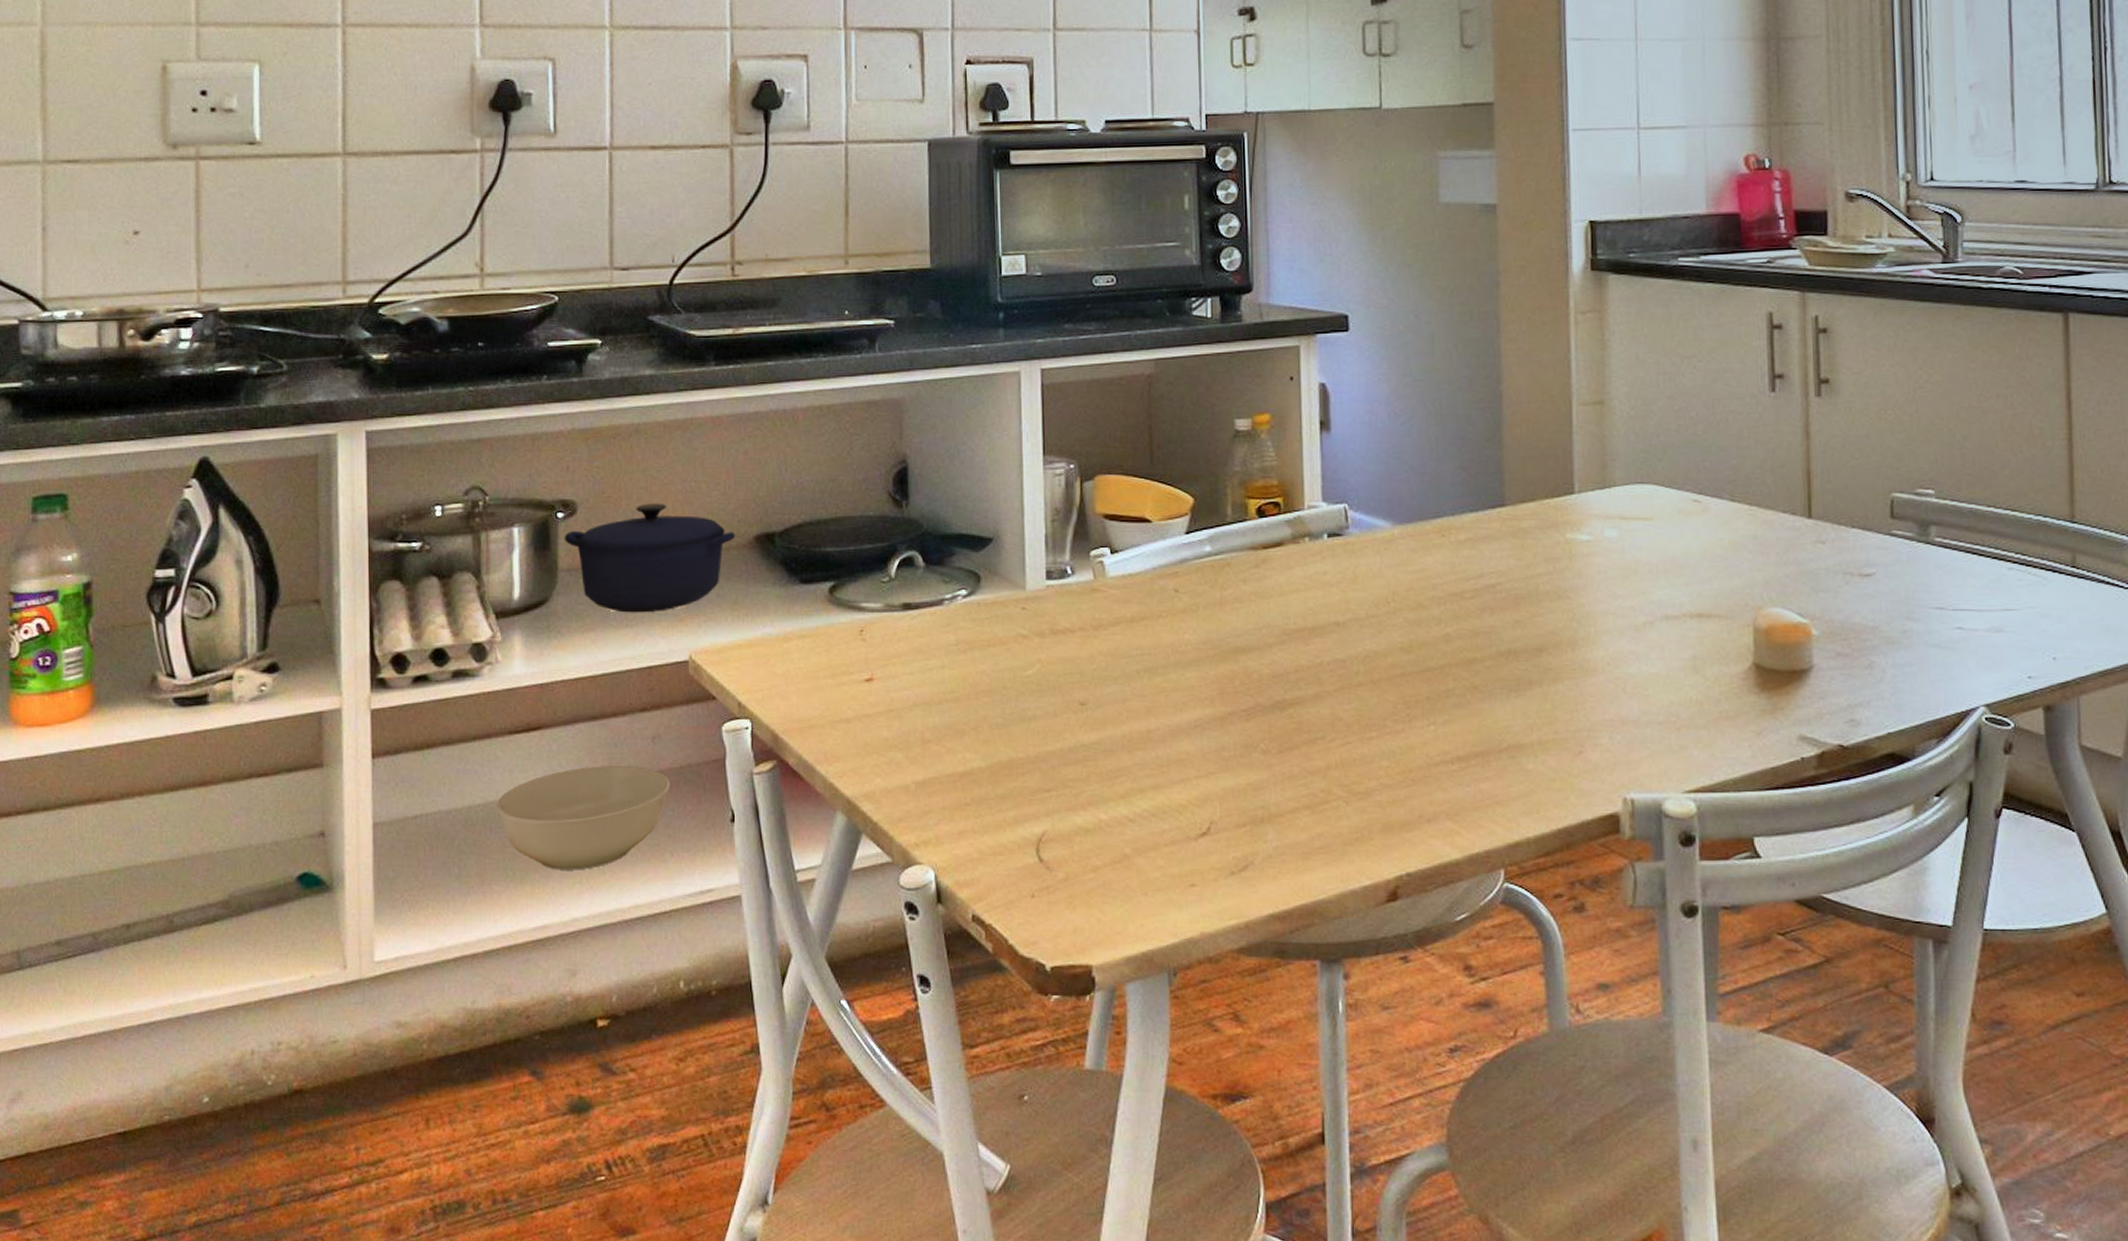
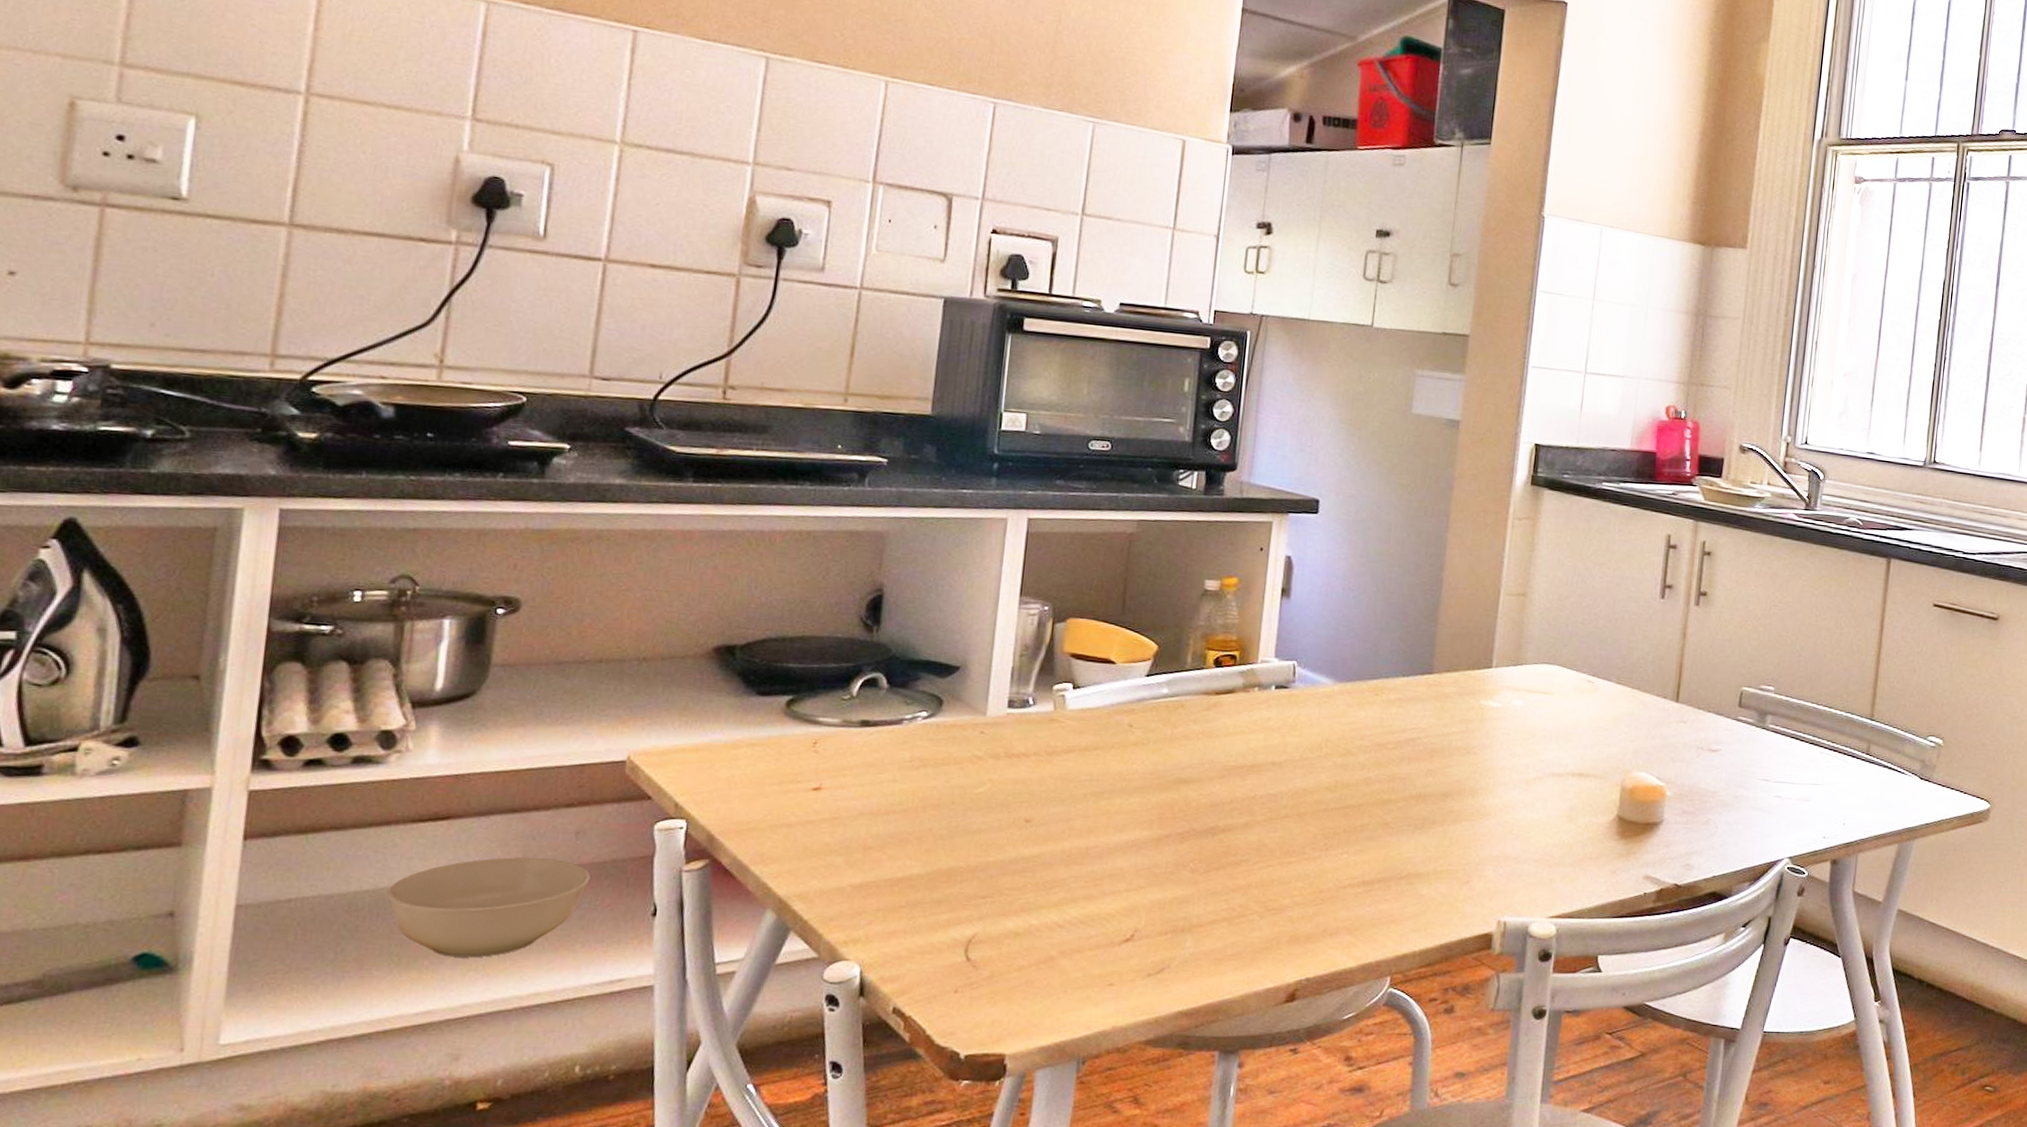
cooking pot: present [564,503,735,613] -> none [501,607,694,712]

